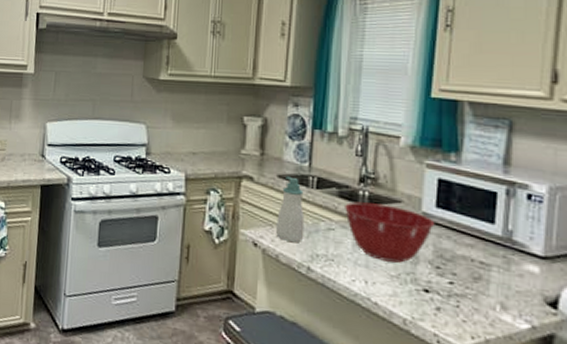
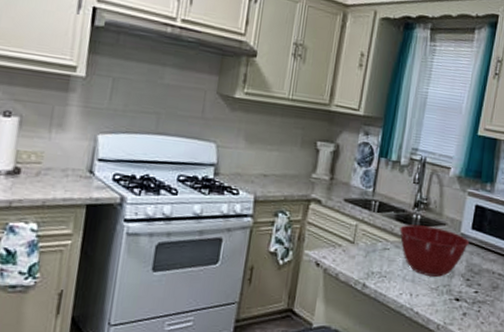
soap bottle: present [276,176,305,242] -> none [338,200,366,261]

